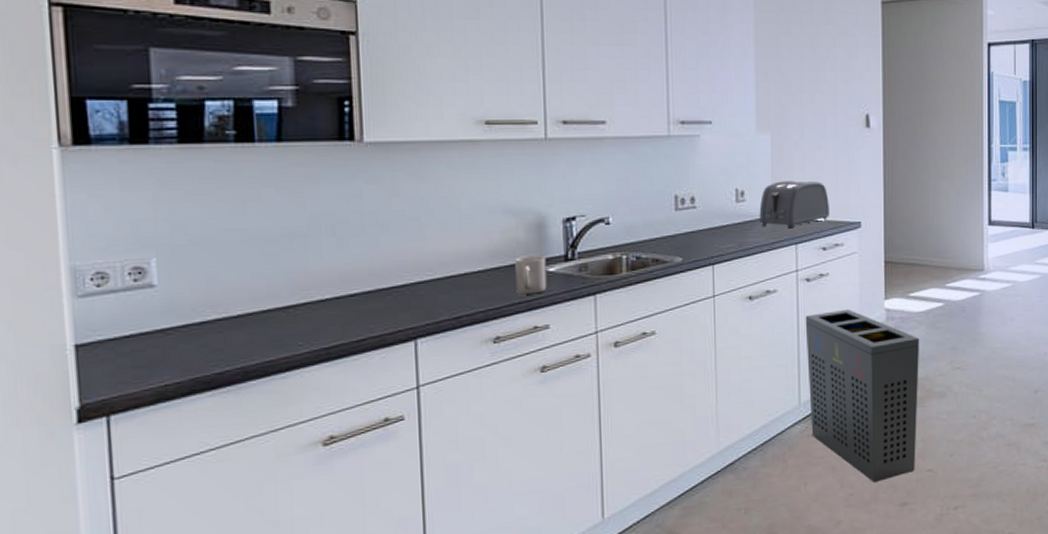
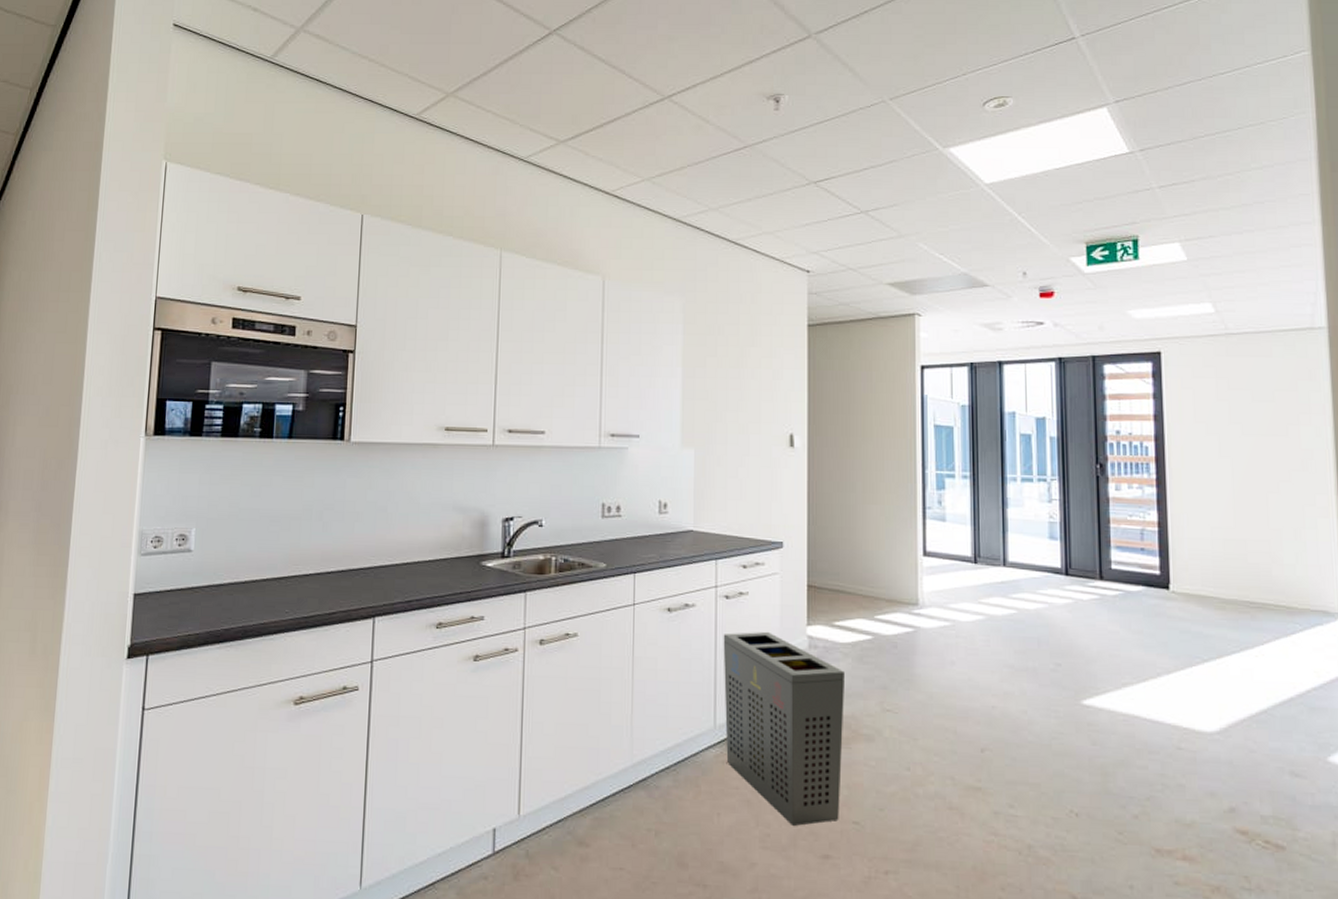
mug: present [515,256,547,295] -> none [459,551,486,586]
toaster: present [759,181,829,229] -> none [681,496,751,544]

